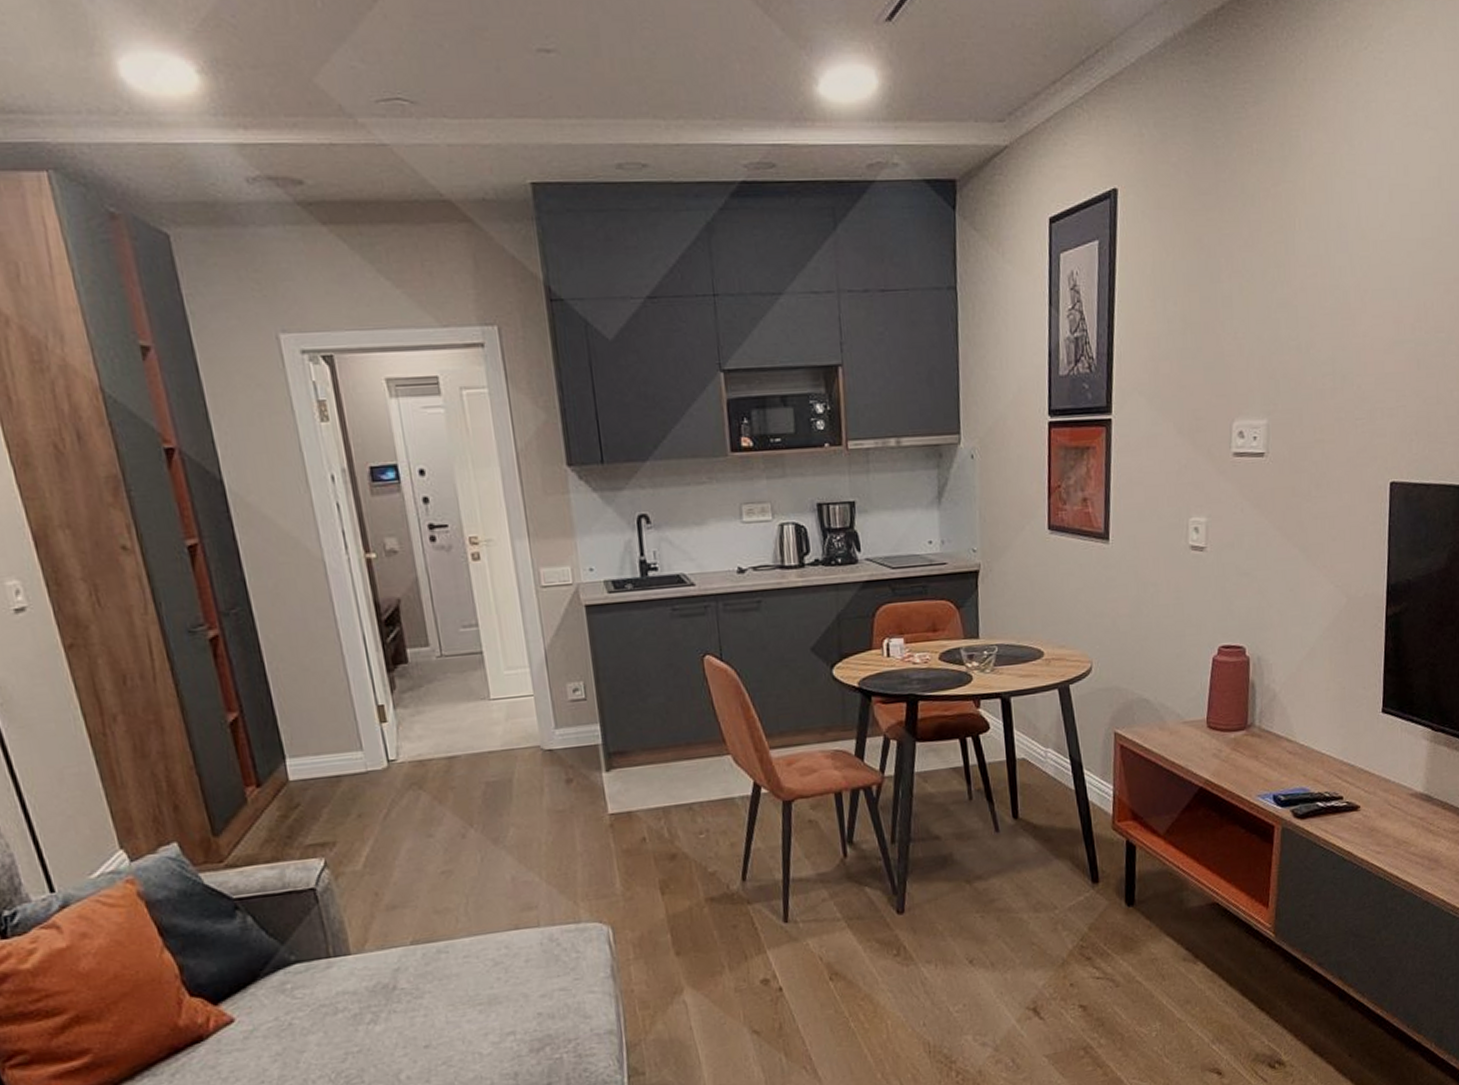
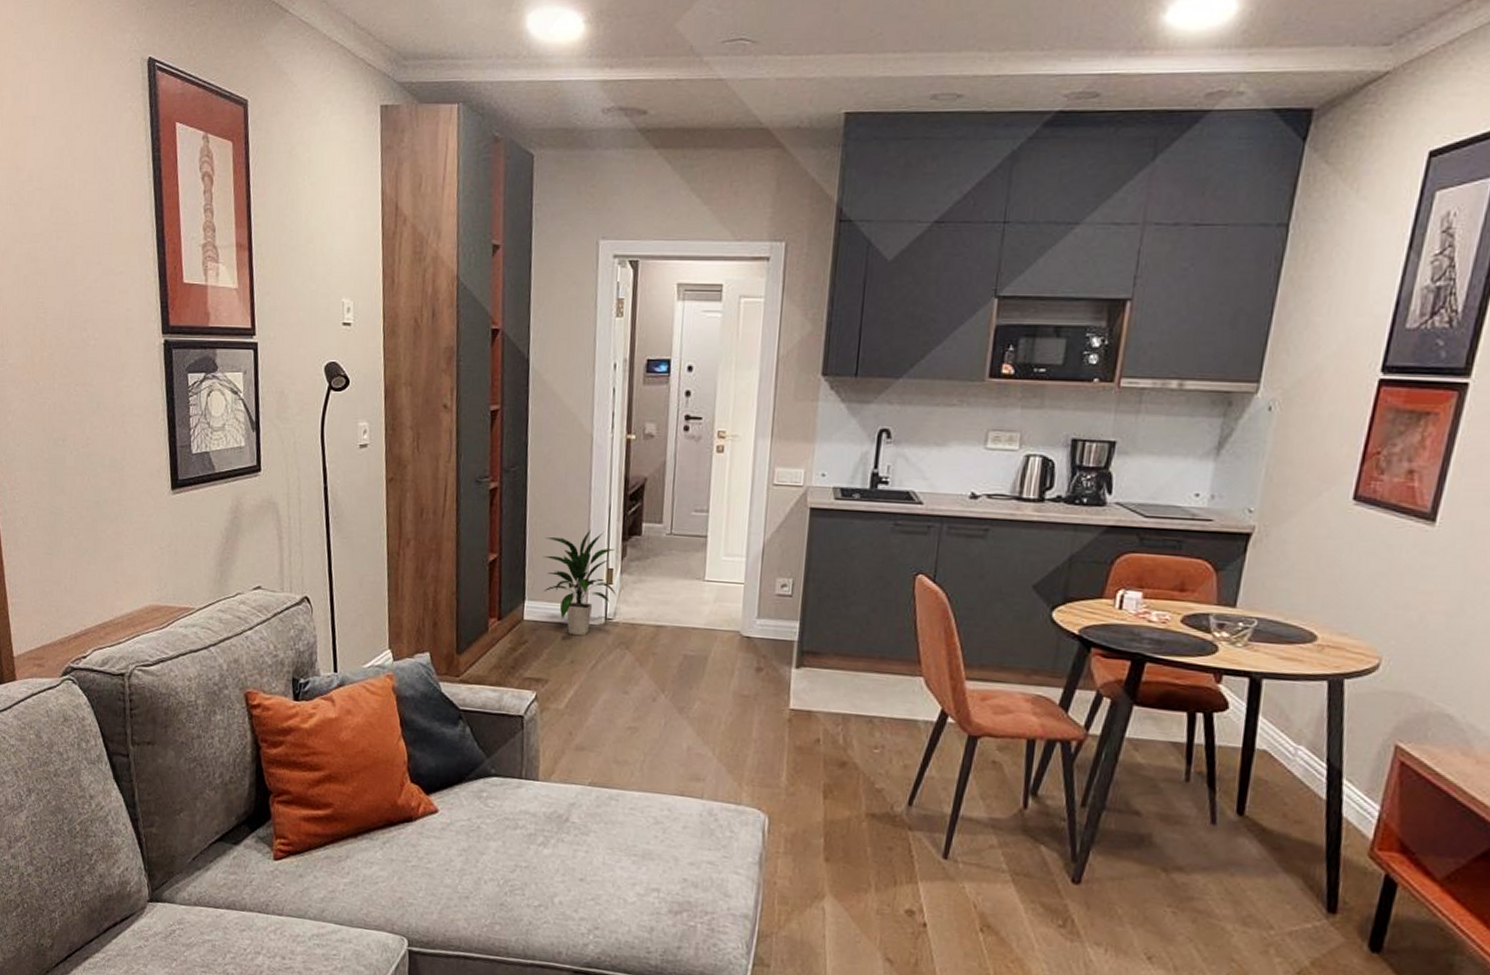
indoor plant: none [293,665,395,786] -> present [542,528,617,635]

